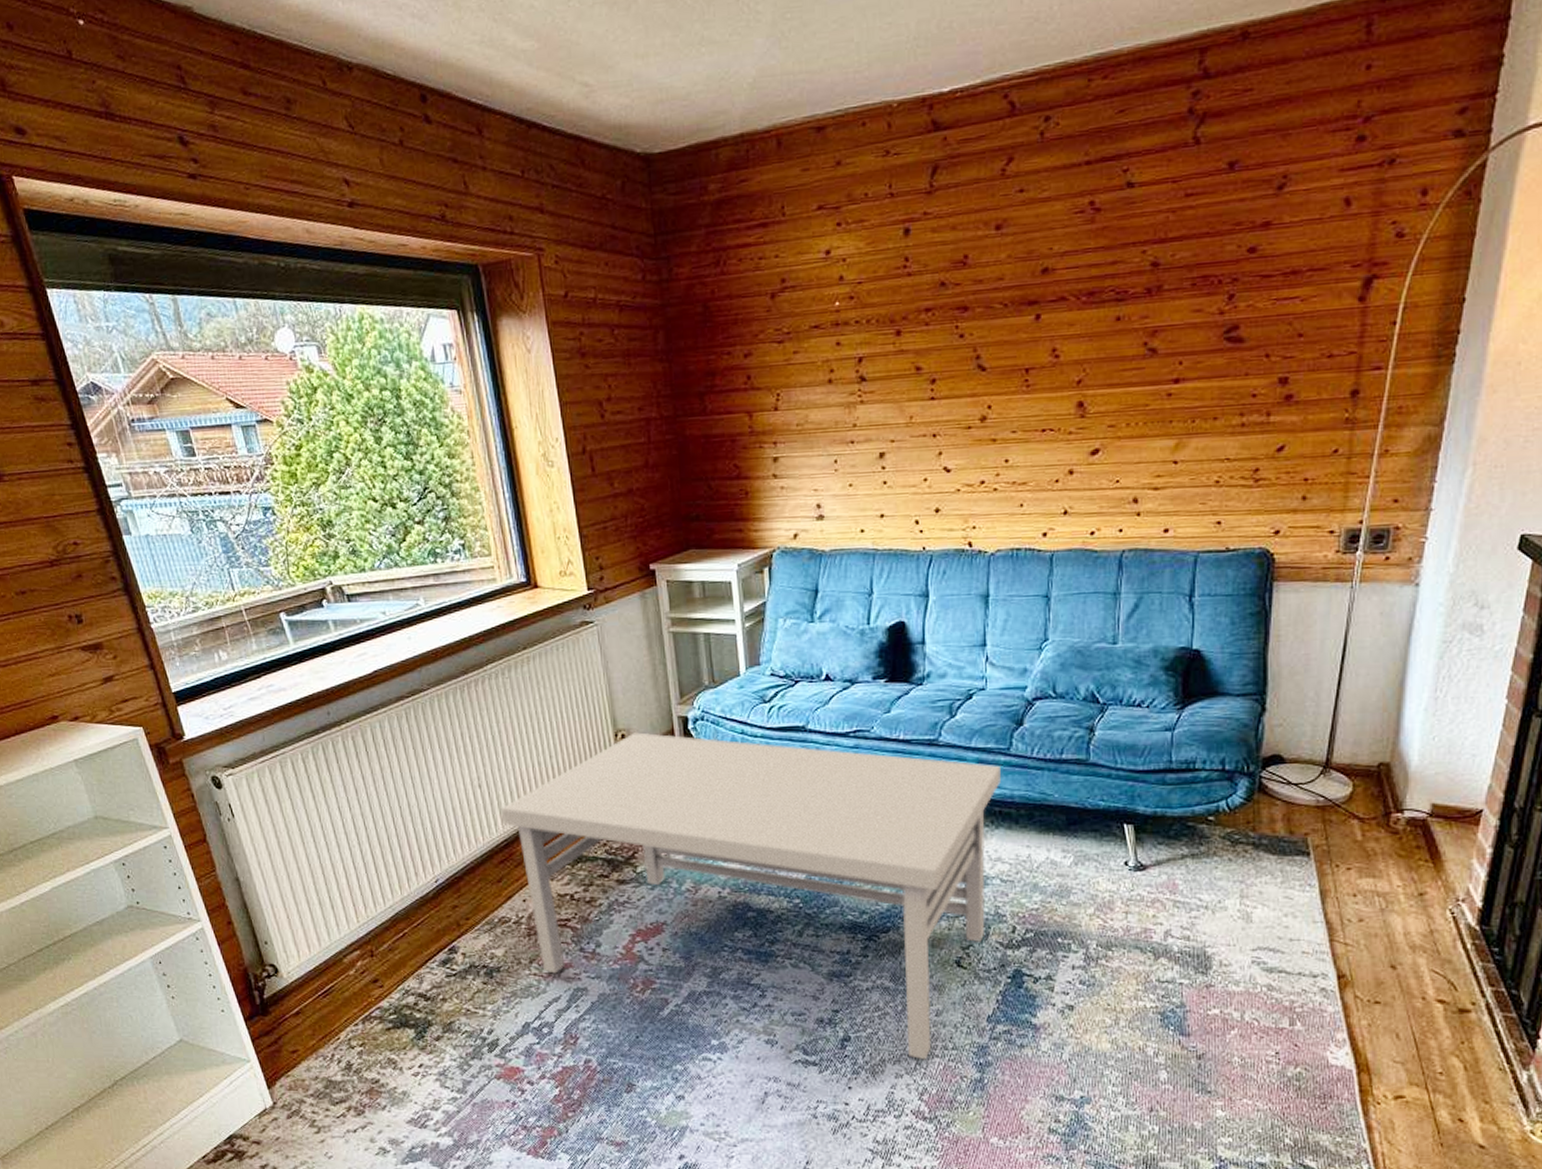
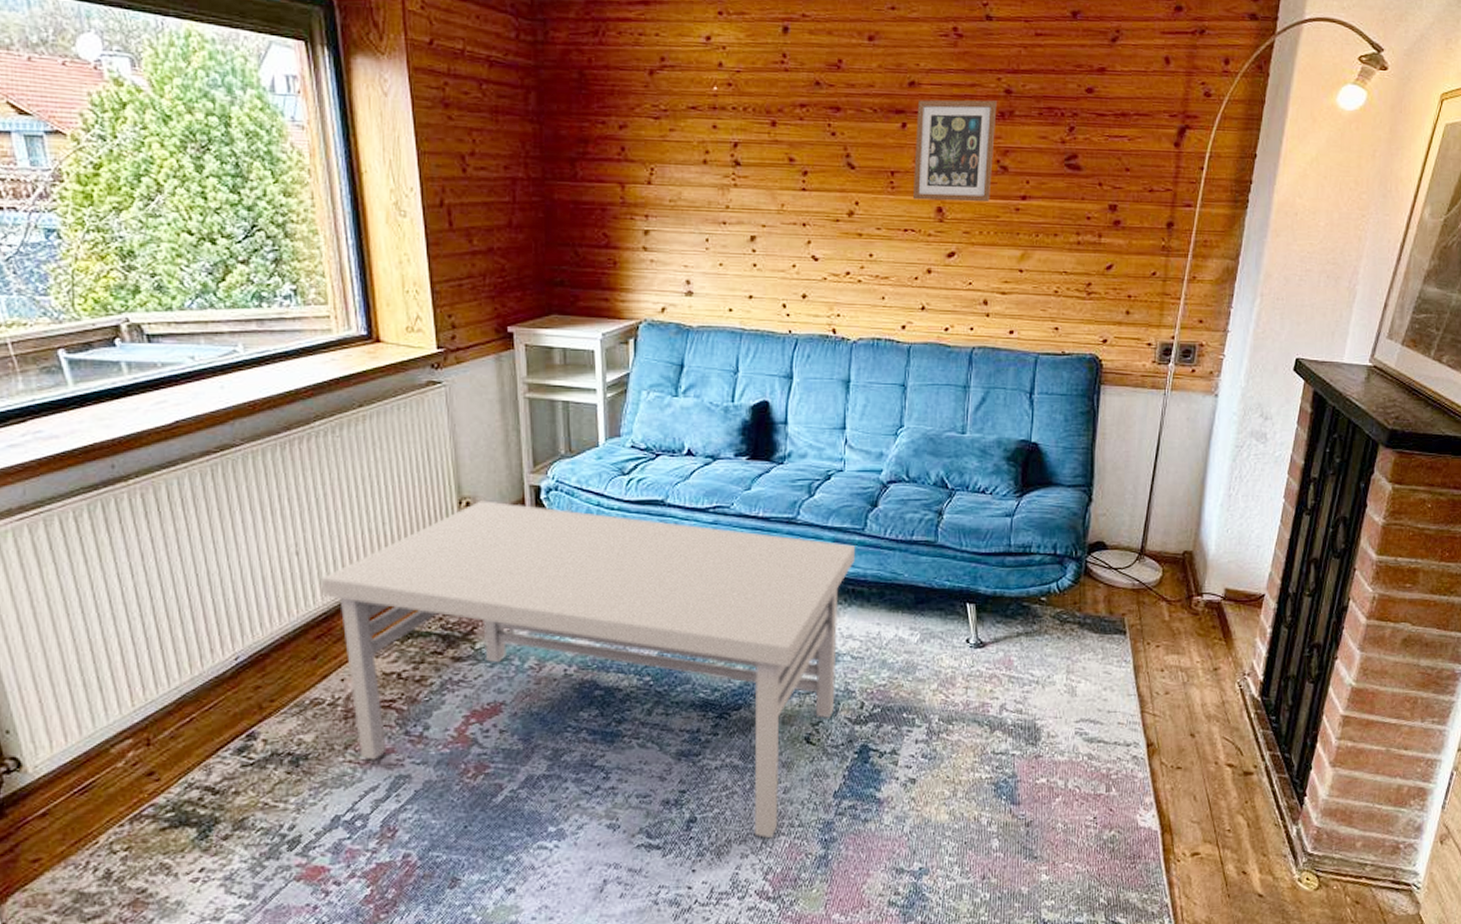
picture frame: none [1050,276,1142,397] -> present [913,99,997,203]

